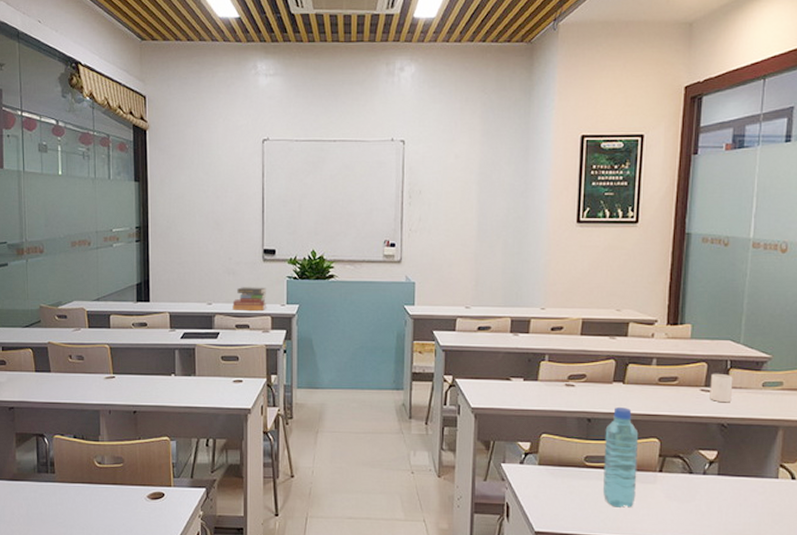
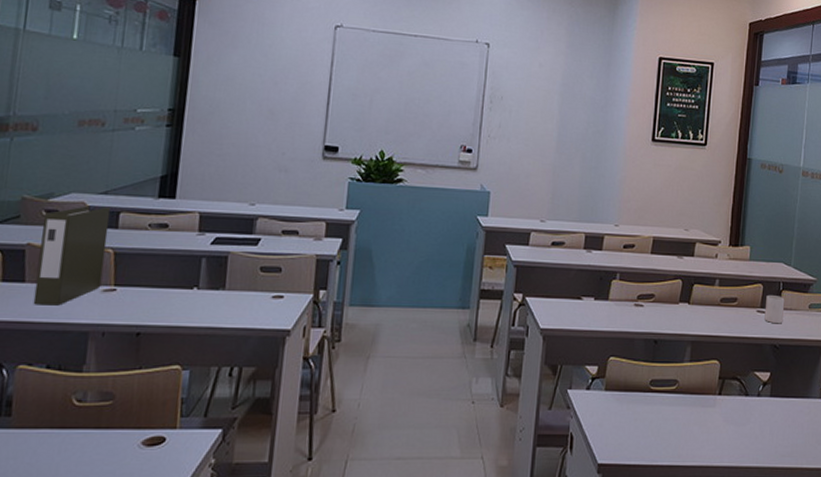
binder: none [57,311,104,390] -> present [33,205,111,306]
books: present [232,287,267,310] -> none [280,187,323,215]
water bottle: present [602,407,639,508] -> none [665,328,701,434]

